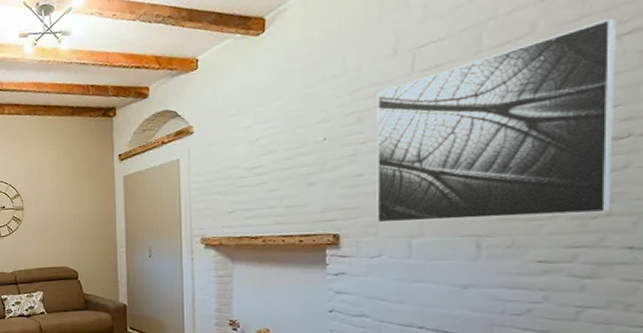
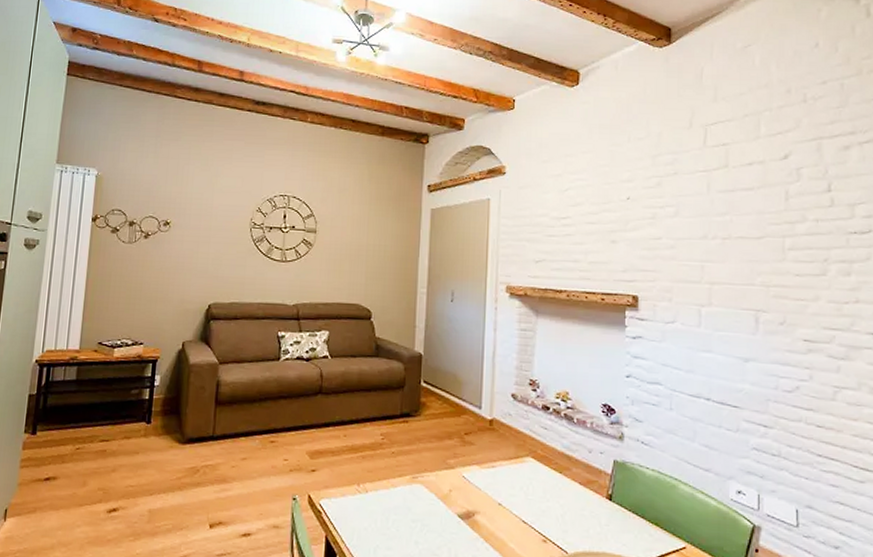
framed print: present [376,17,616,223] -> none [672,127,859,299]

